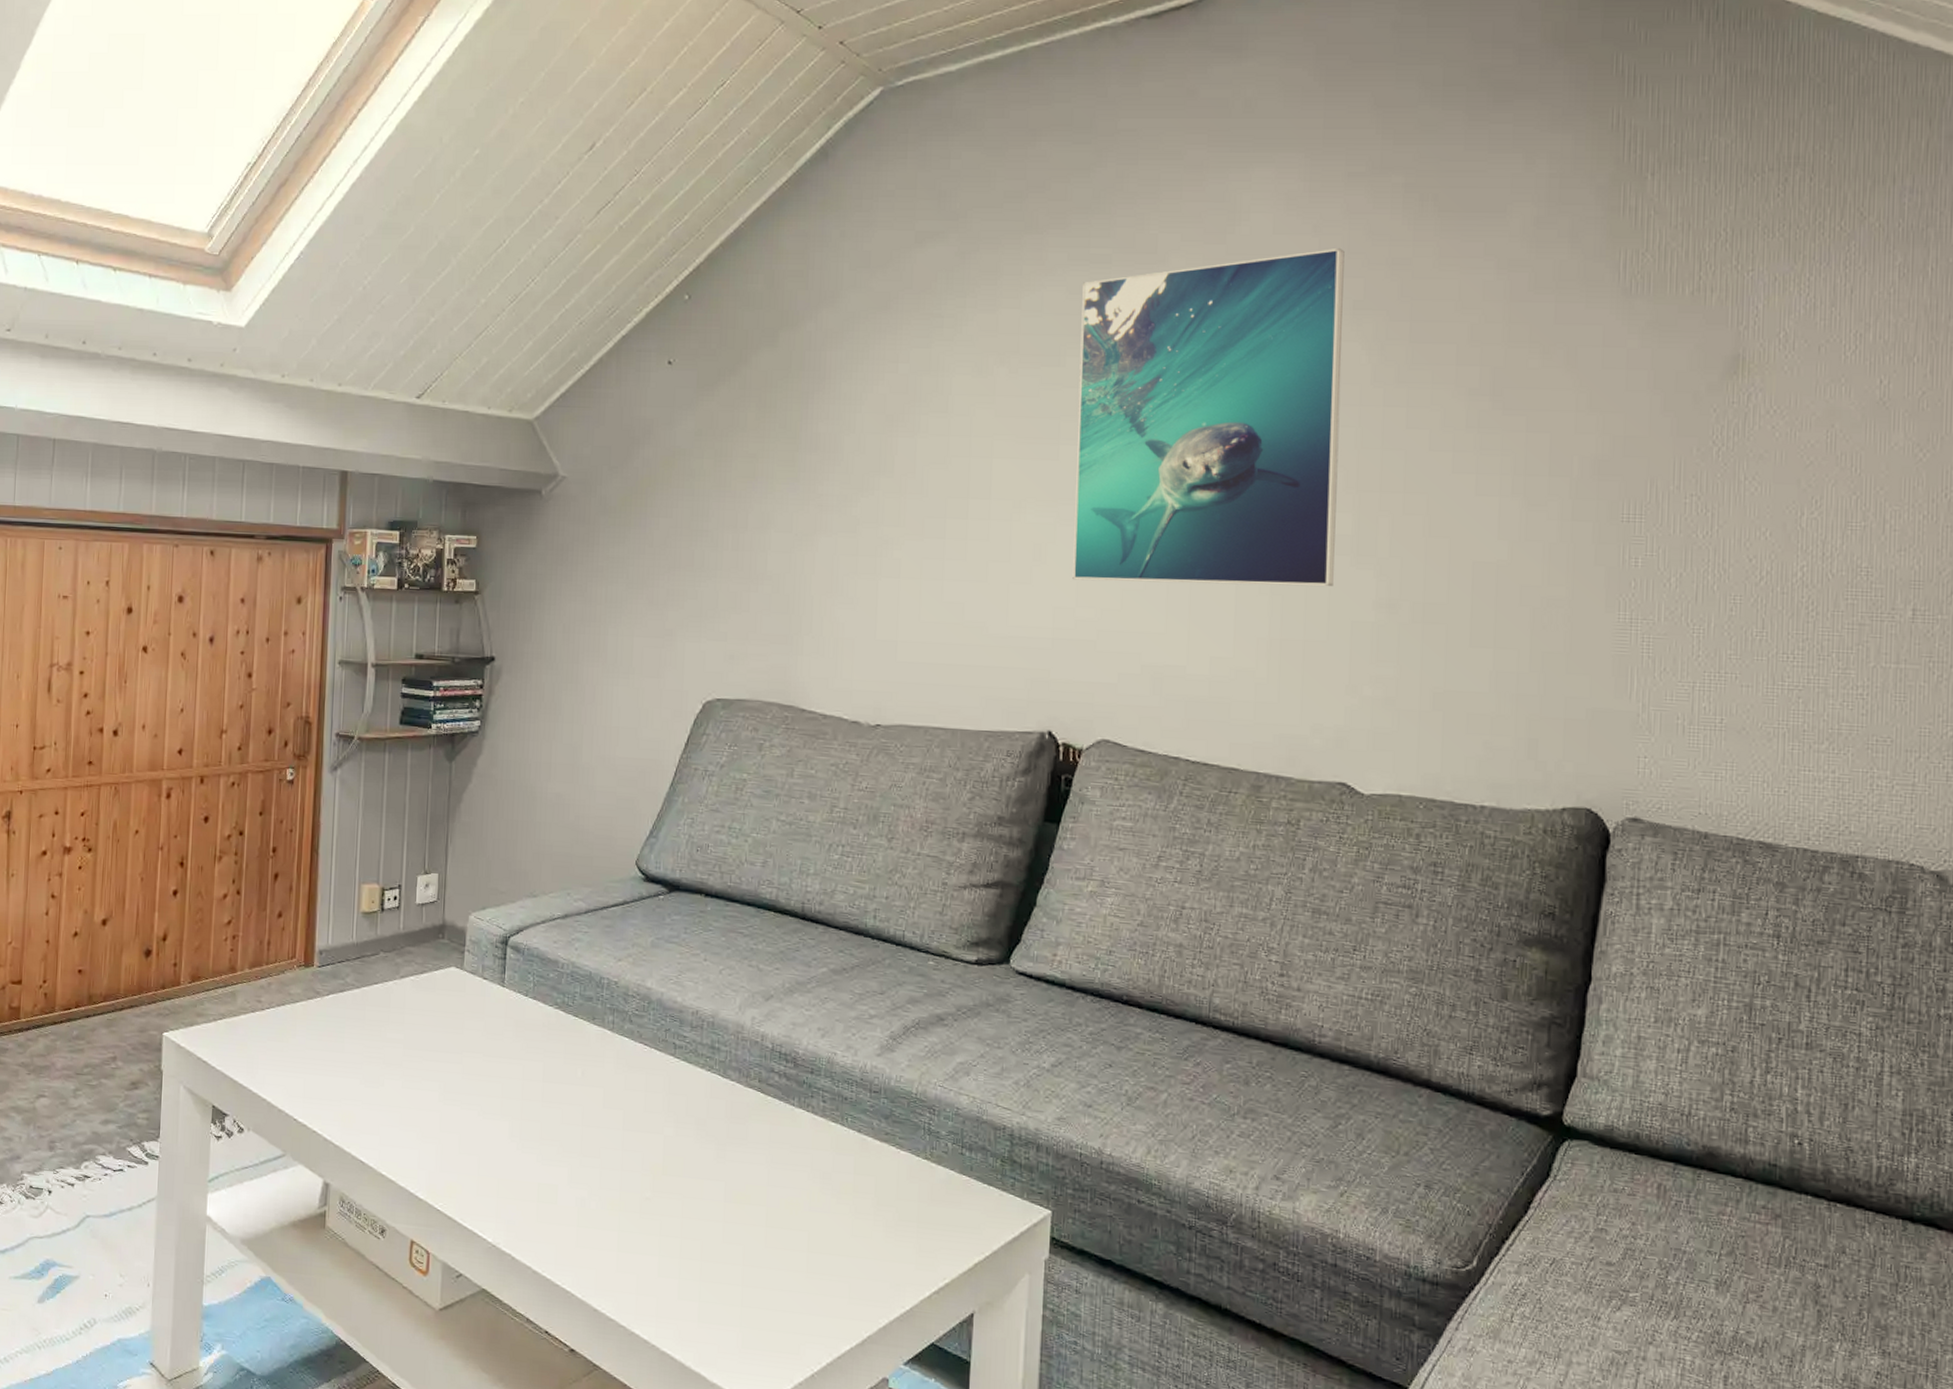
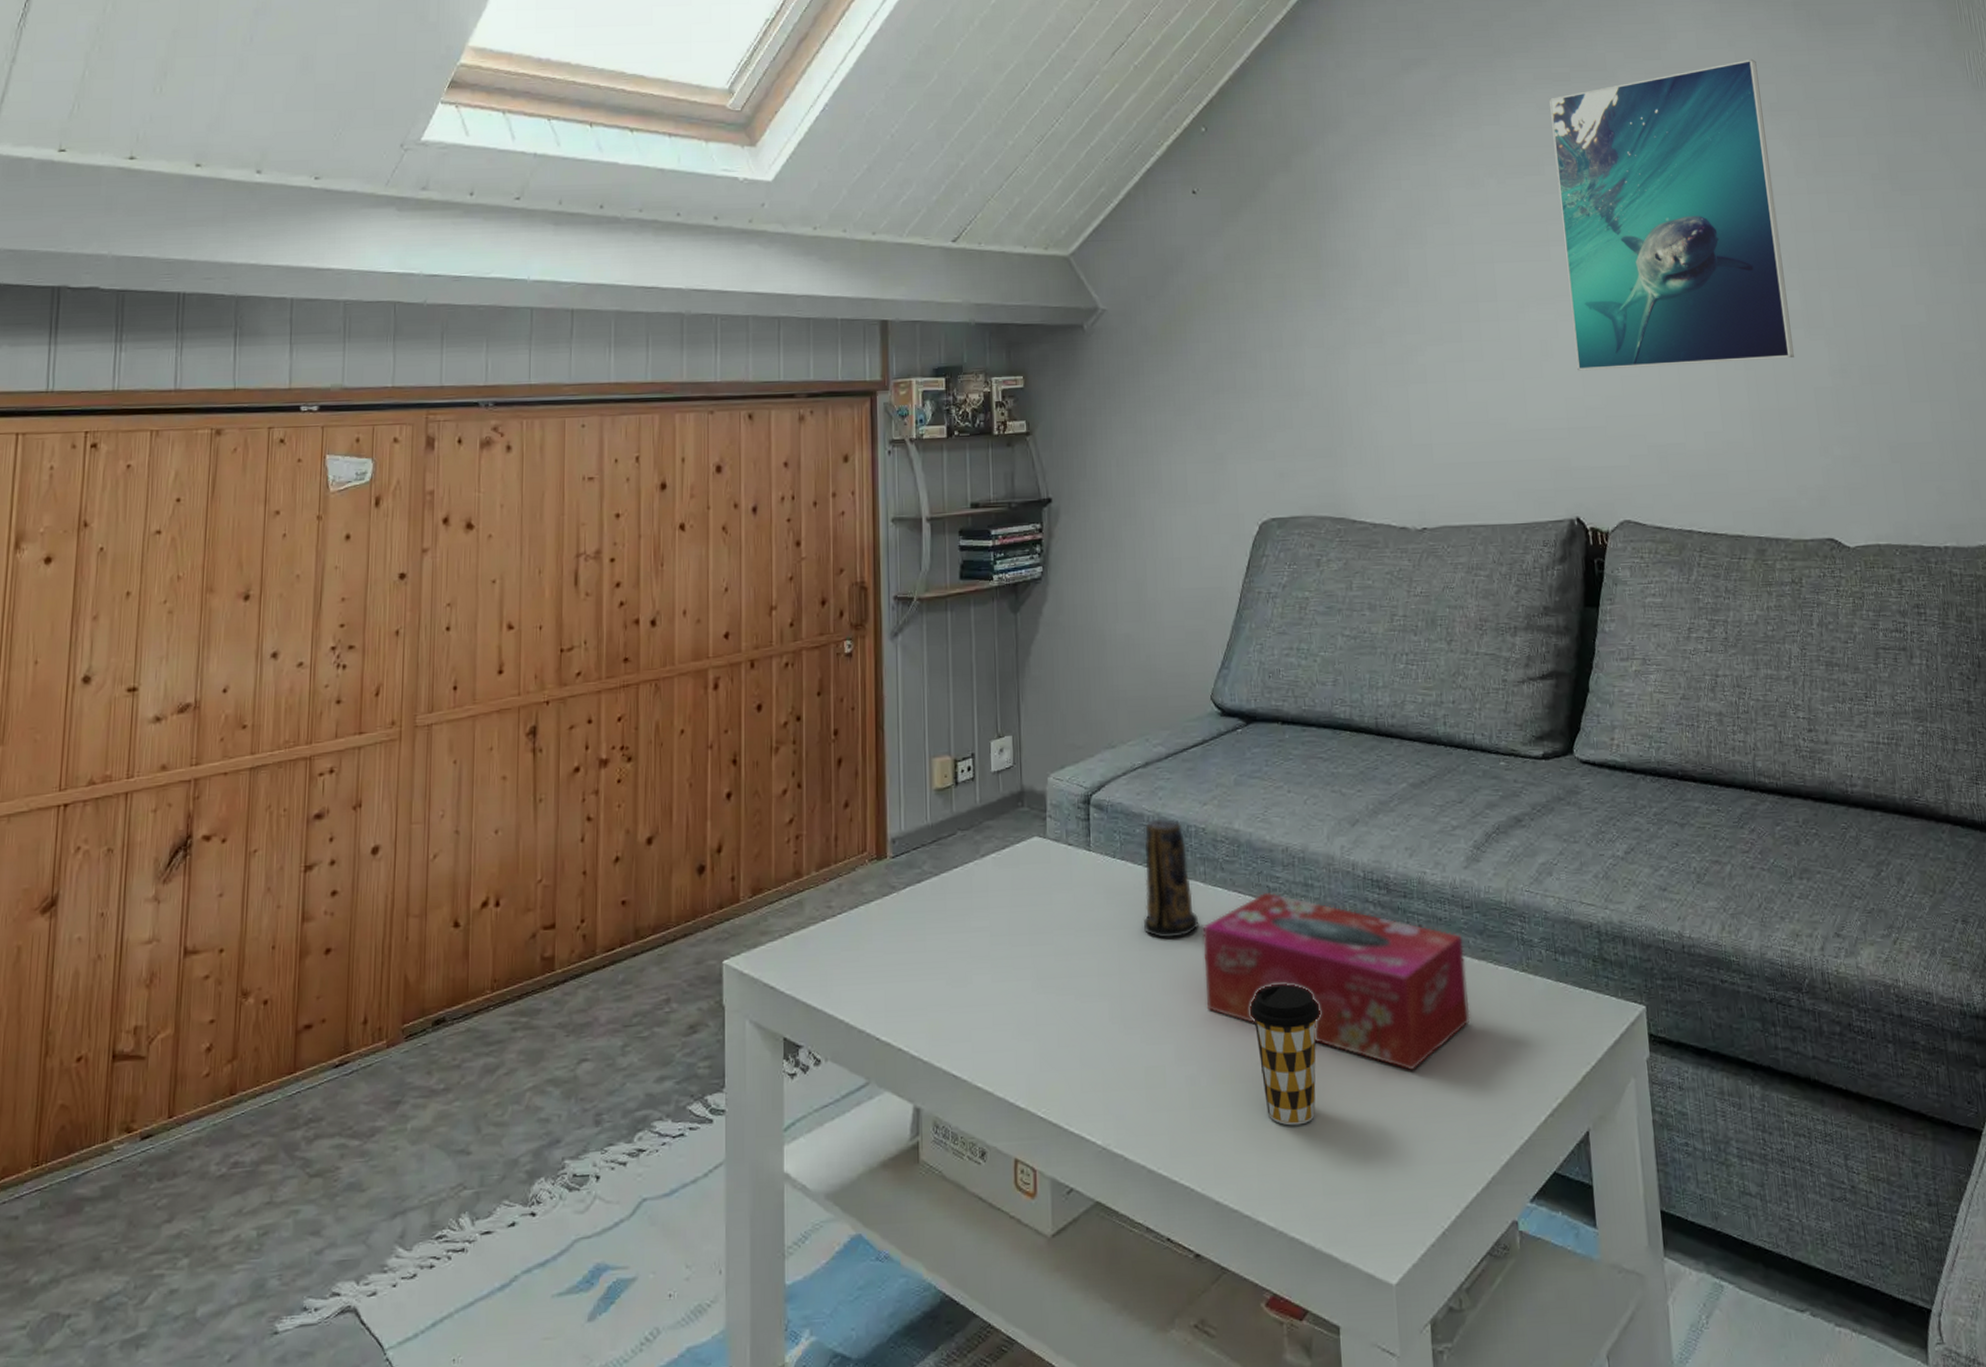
candle: none [549,966,602,1076] -> present [1144,818,1198,939]
tissue box: none [603,1048,867,1230] -> present [1202,892,1470,1071]
coffee cup: none [643,1131,714,1258] -> present [1249,984,1321,1126]

